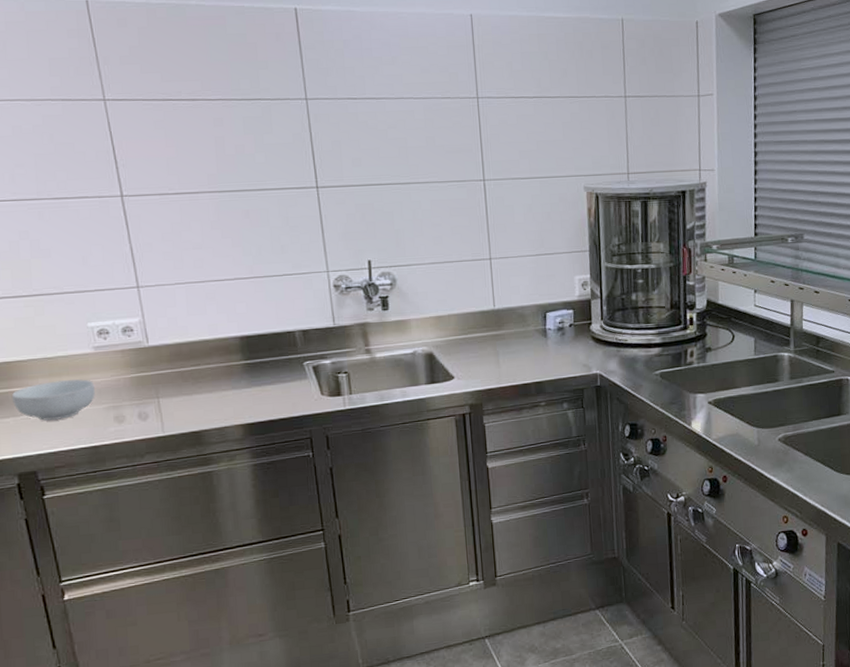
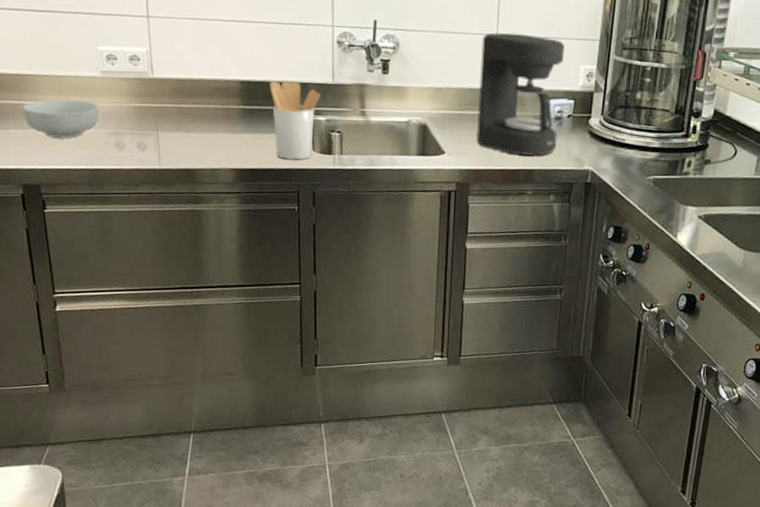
utensil holder: none [270,329,323,407] -> present [270,80,320,160]
coffee maker: none [476,254,563,369] -> present [476,32,565,157]

